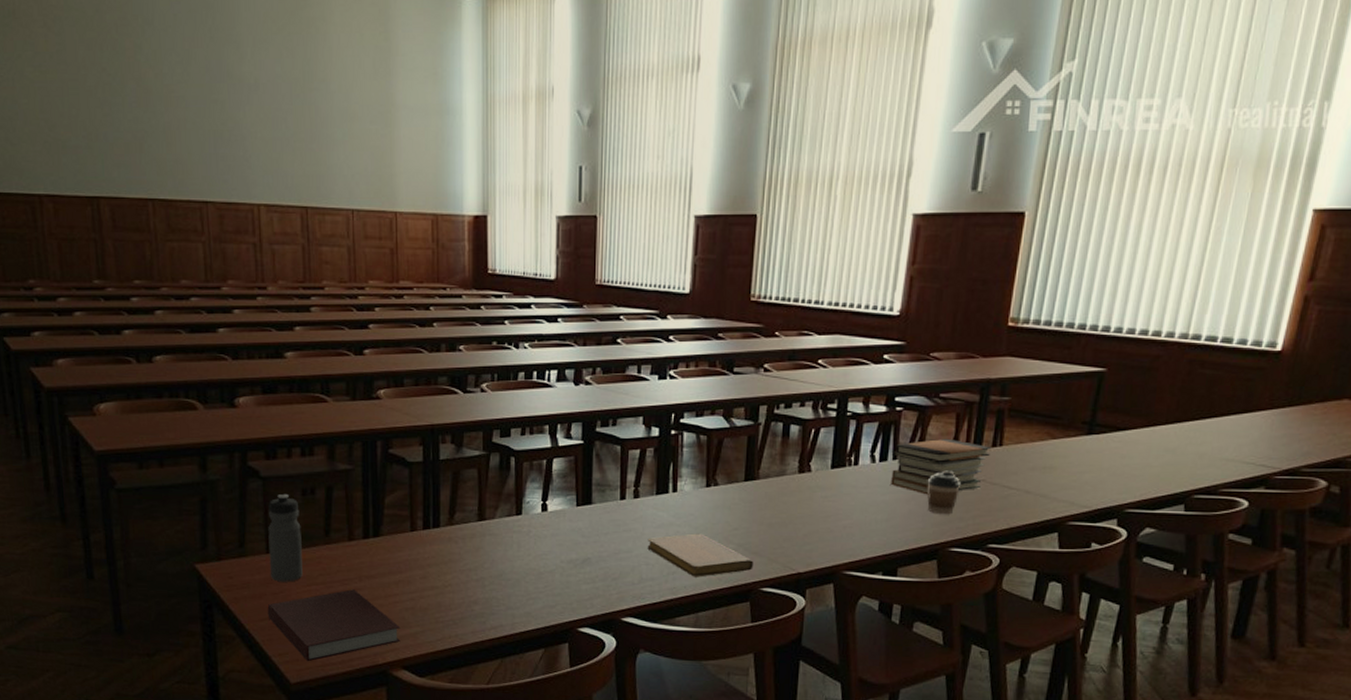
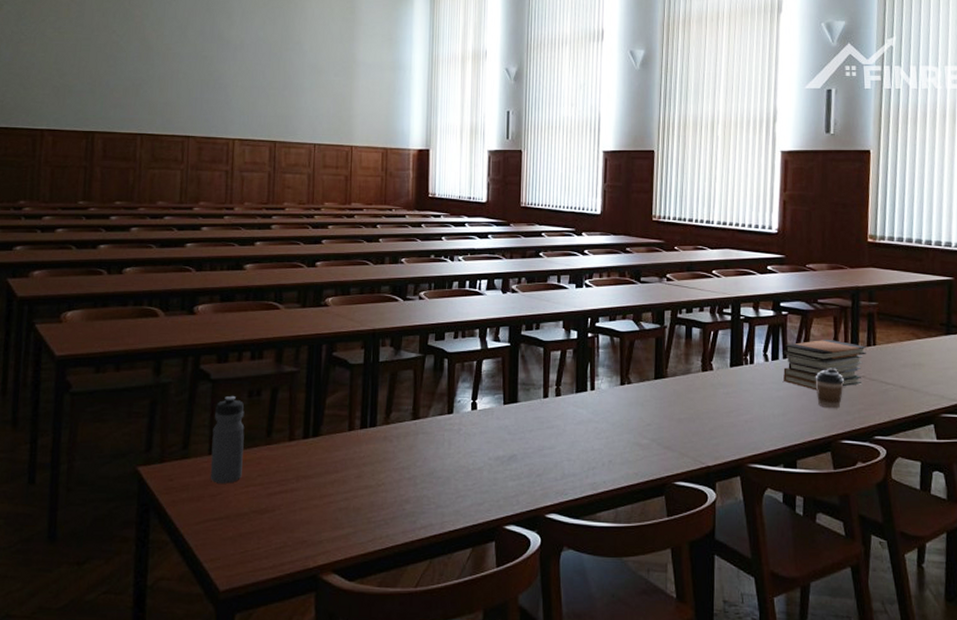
notebook: present [267,589,401,662] -> none [203,490,333,567]
notebook: present [647,533,754,577] -> none [569,429,667,472]

